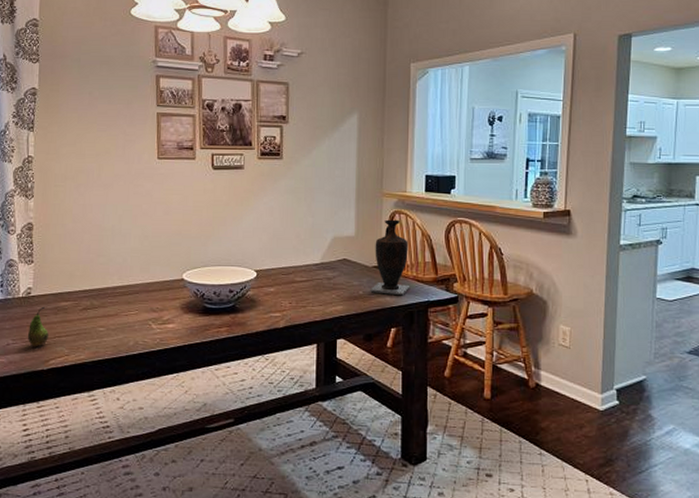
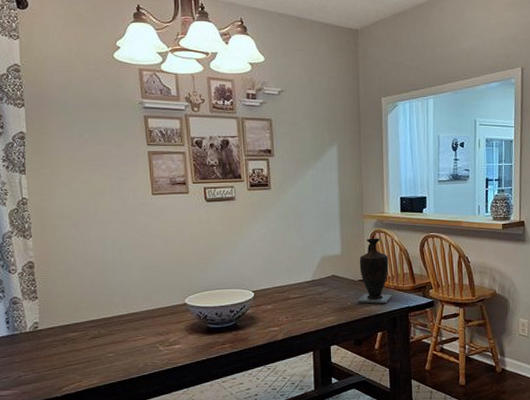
fruit: present [27,306,49,347] -> none [38,338,59,377]

